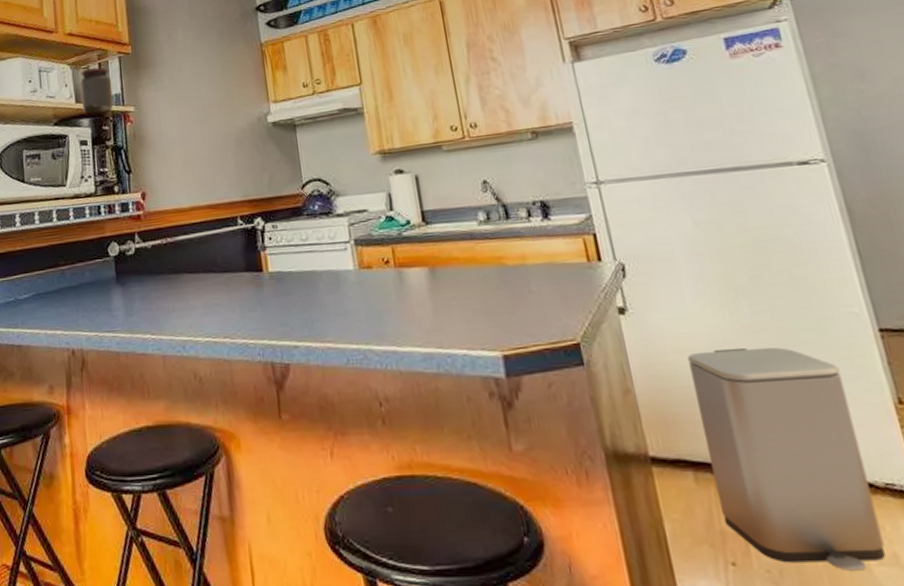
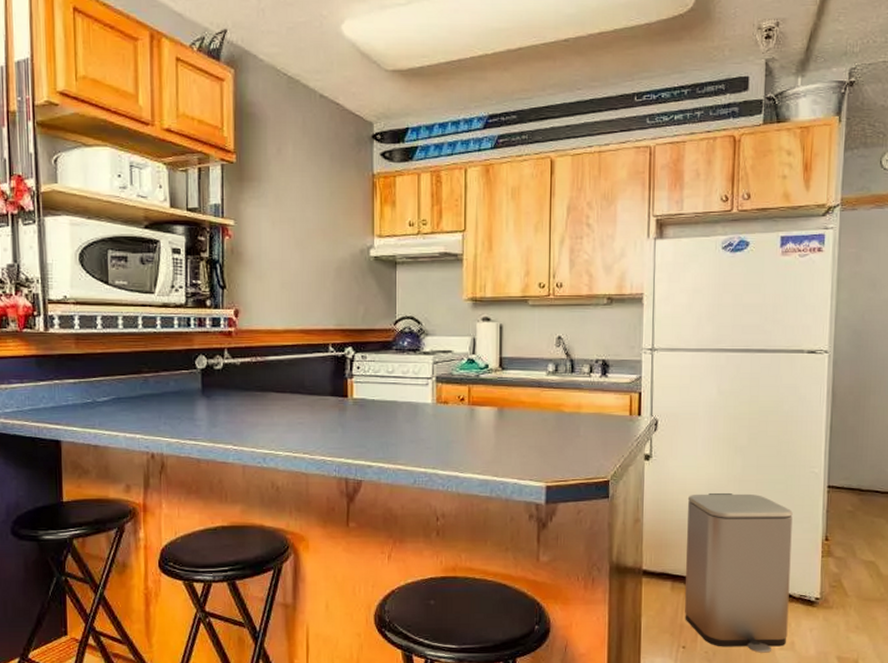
jar: present [80,67,114,116] -> none [177,172,212,224]

